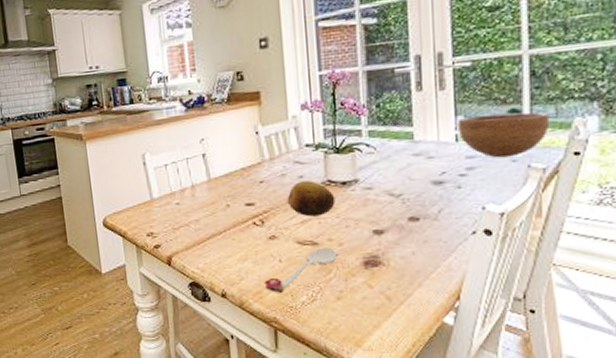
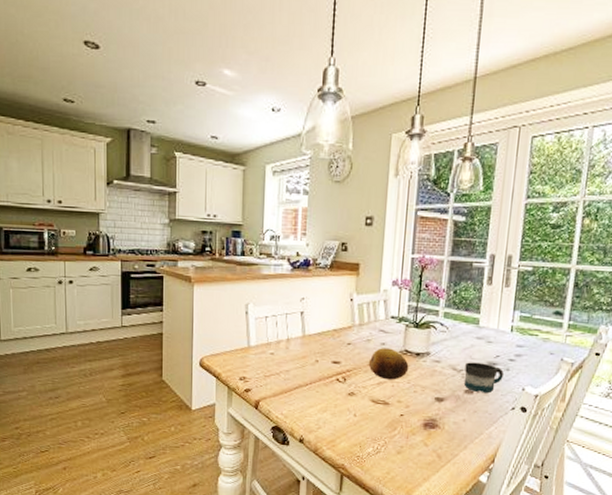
spoon: present [264,247,338,294] -> none [338,407,404,444]
mug: none [404,183,454,219] -> present [463,362,504,394]
bowl: present [457,112,550,158] -> none [513,312,583,351]

